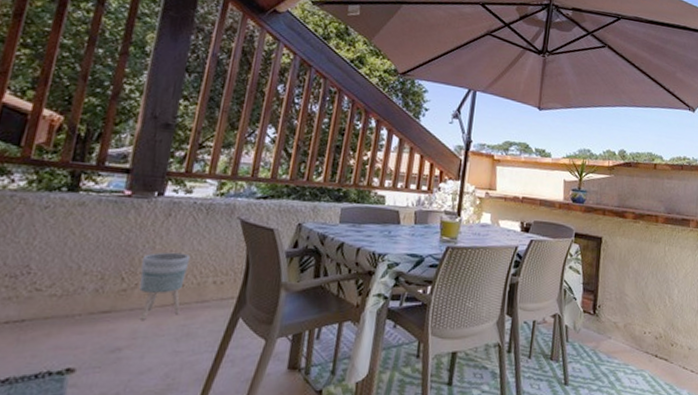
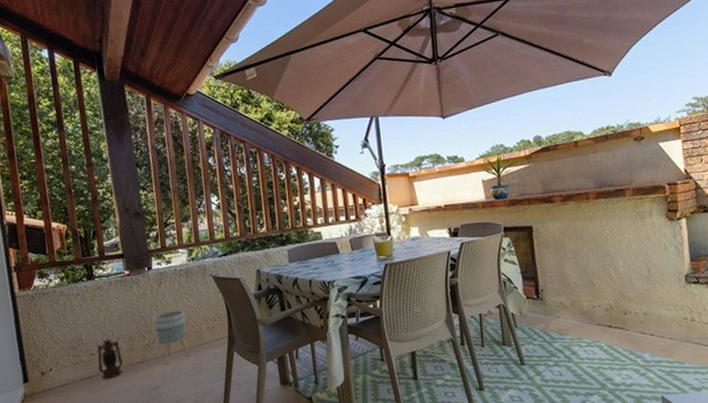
lantern: none [39,273,86,328] -> present [96,338,123,380]

